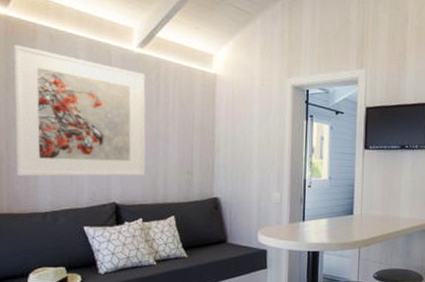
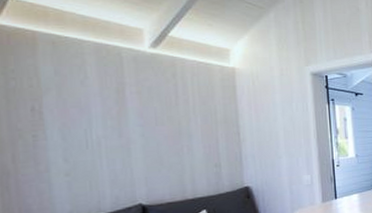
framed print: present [12,45,146,177] -> none [10,54,171,189]

